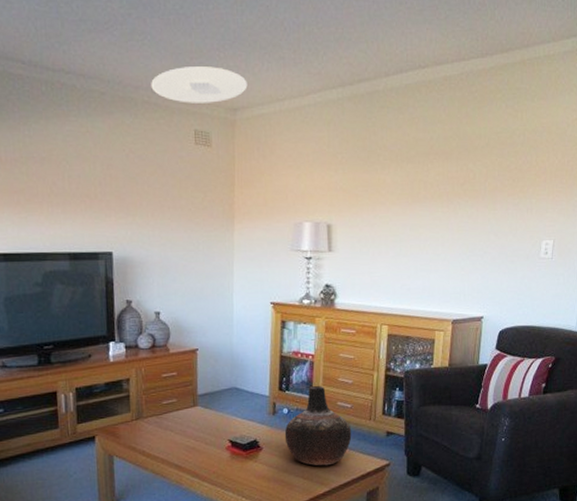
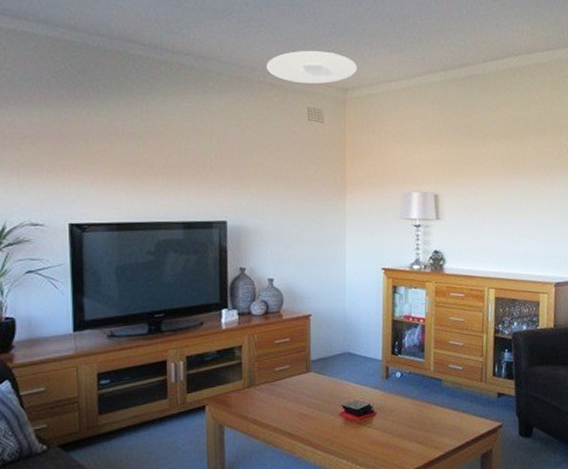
vase: present [284,386,352,466] -> none [398,349,464,429]

